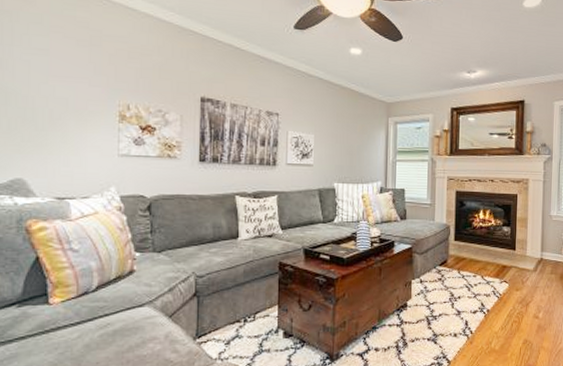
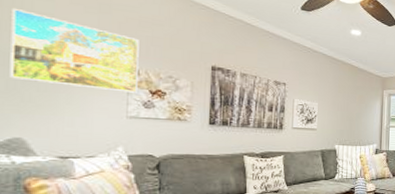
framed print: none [11,45,129,129] -> present [10,7,139,93]

